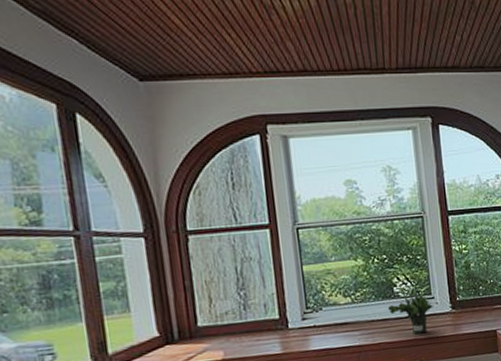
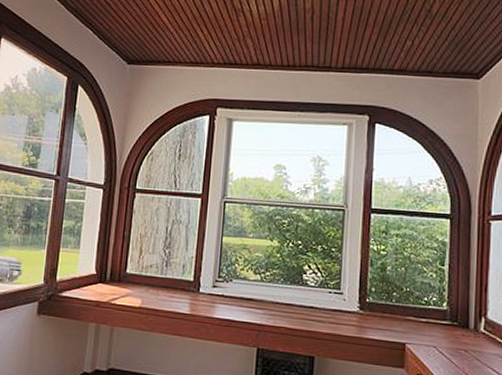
potted plant: present [388,285,434,335] -> none [294,273,341,328]

